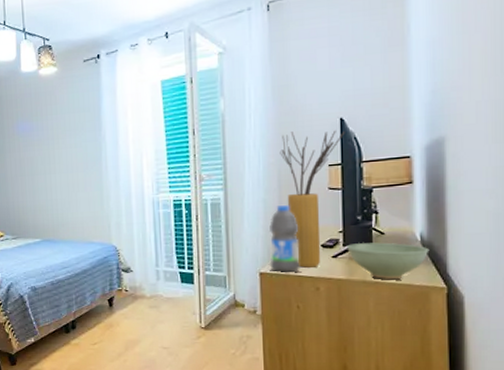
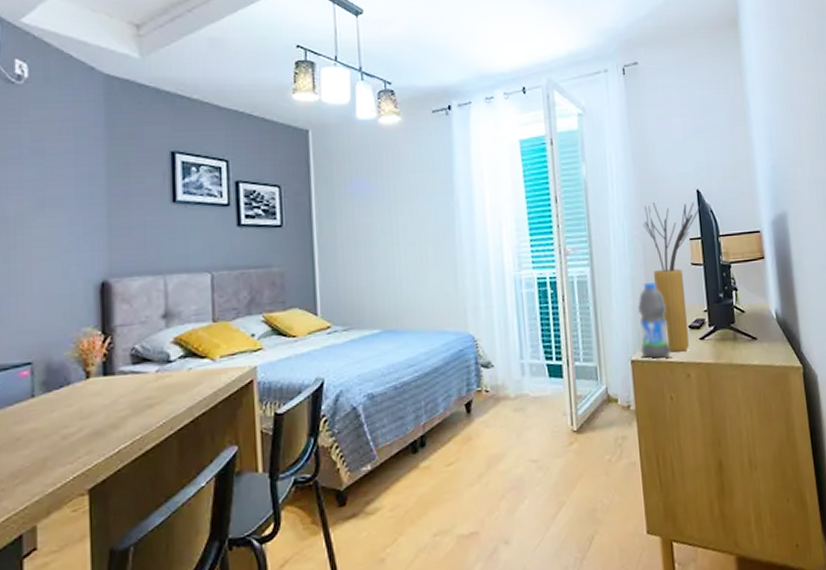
bowl: present [347,242,430,280] -> none [712,321,785,362]

